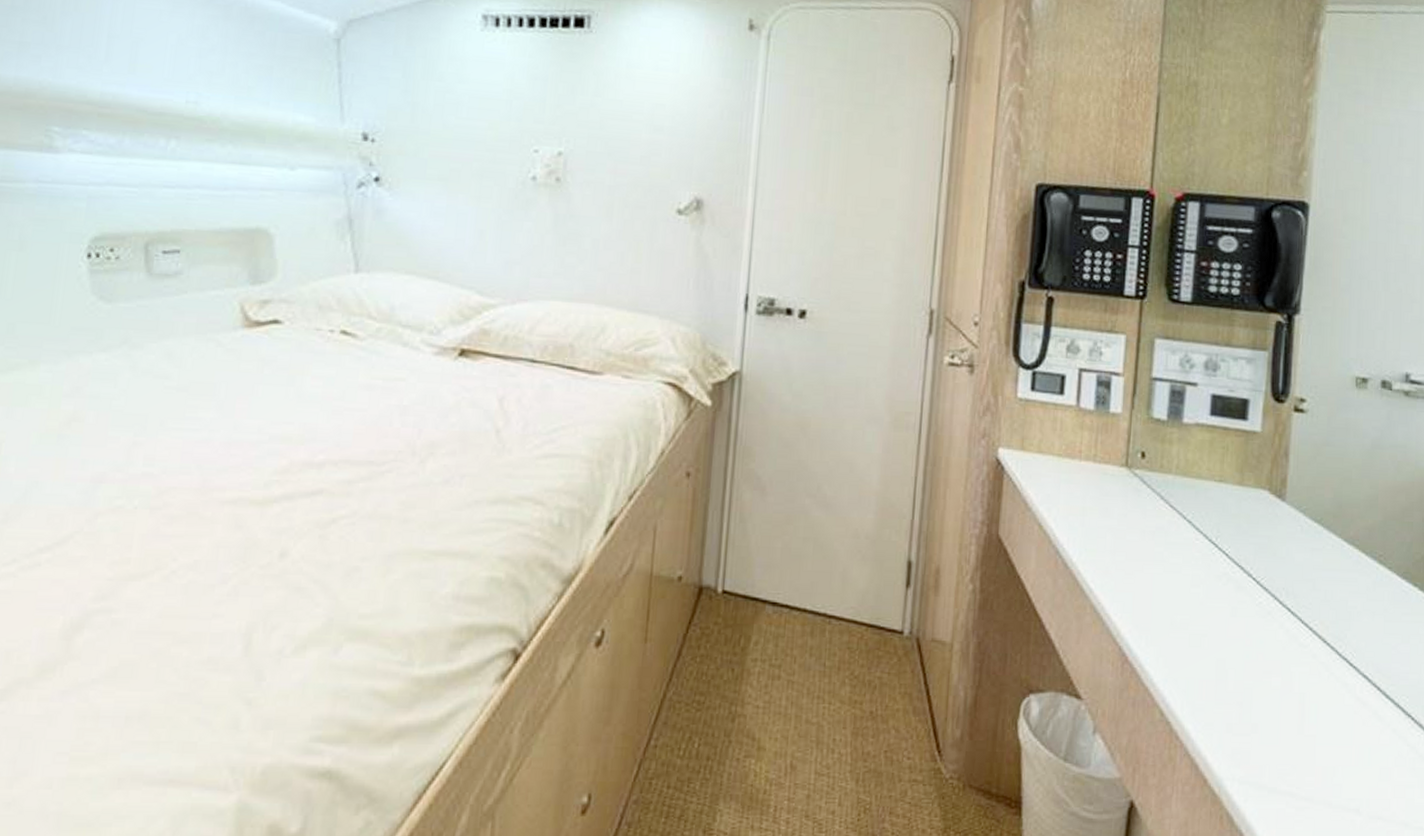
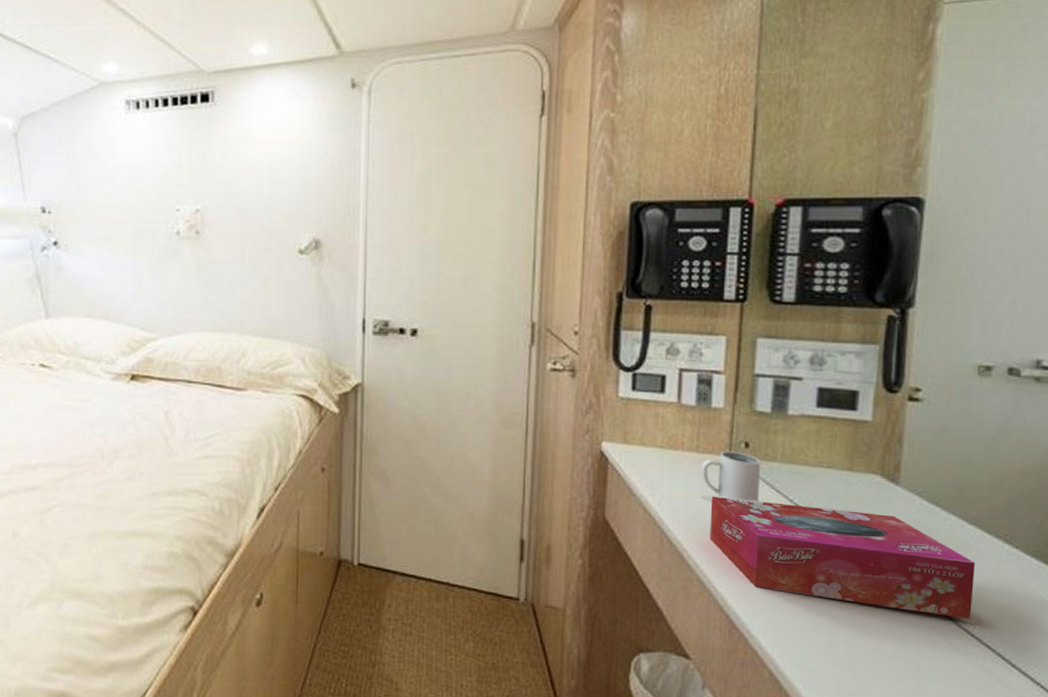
mug: none [1097,461,1157,519] -> present [701,451,761,502]
tissue box: none [1104,511,1353,647] -> present [710,496,975,619]

